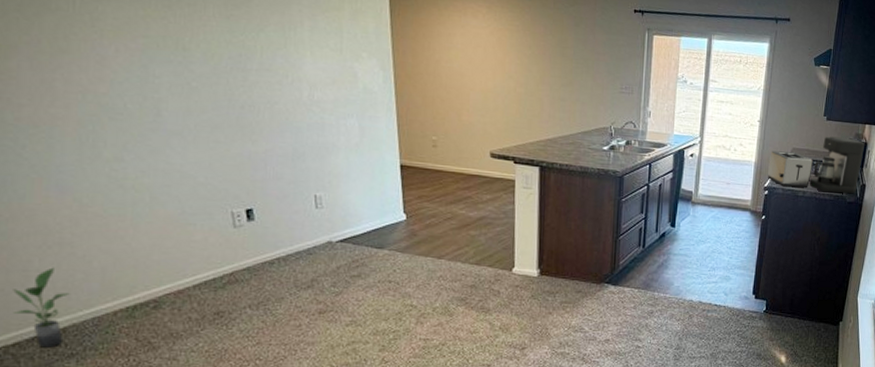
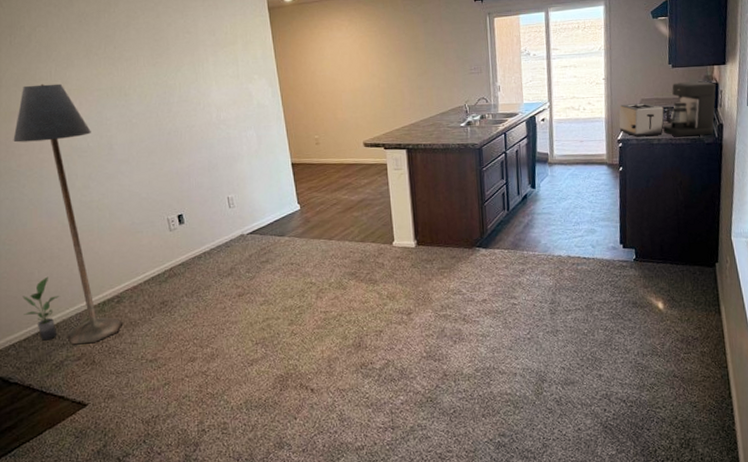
floor lamp: none [10,13,161,356] -> present [13,83,123,345]

